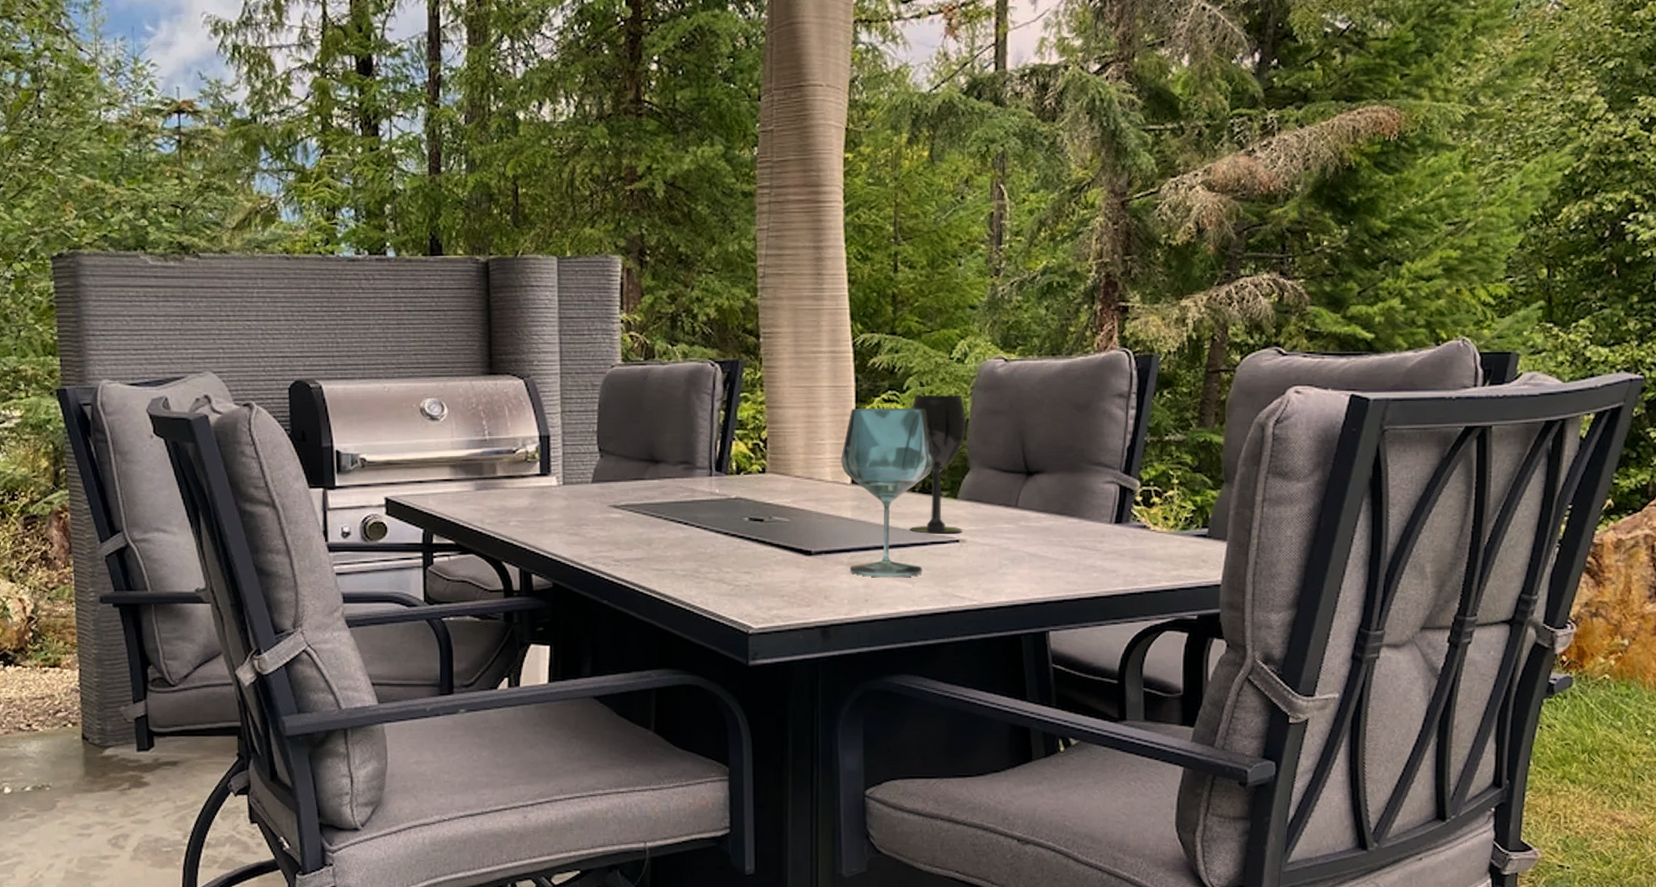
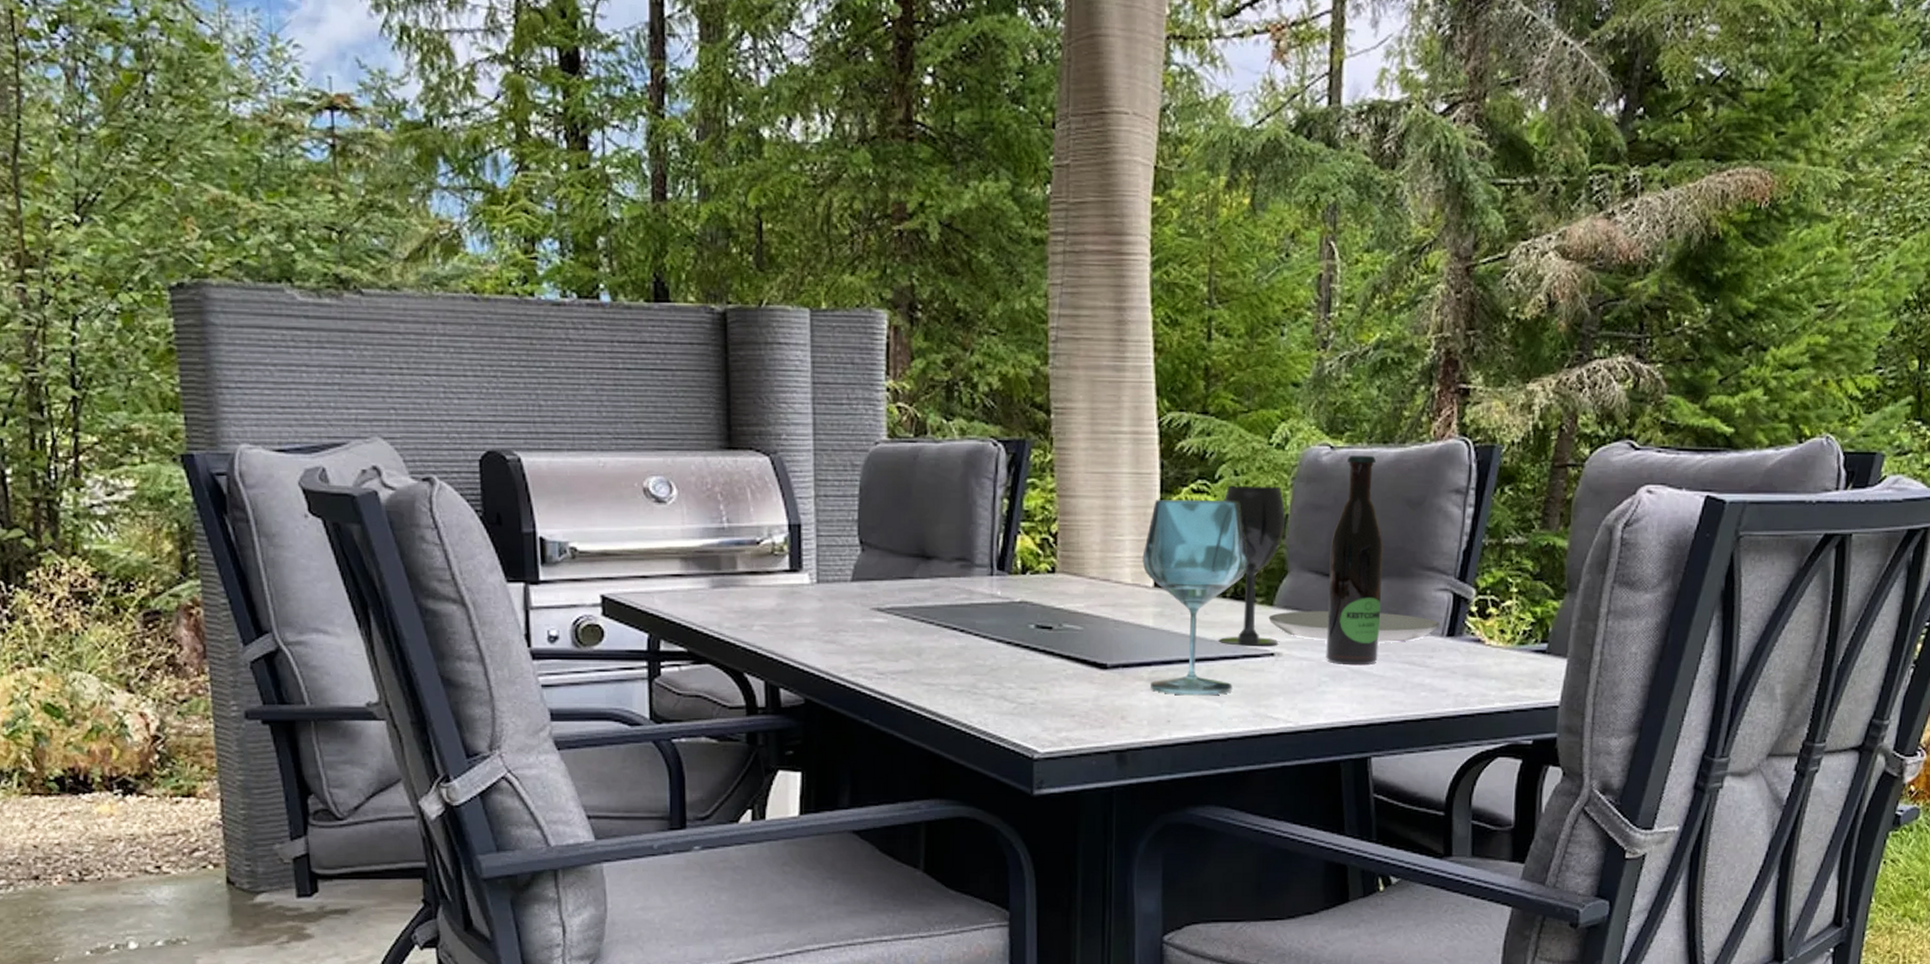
plate: none [953,503,1108,529] -> present [1268,611,1440,642]
bottle: none [1005,367,1055,549] -> present [1326,456,1384,664]

